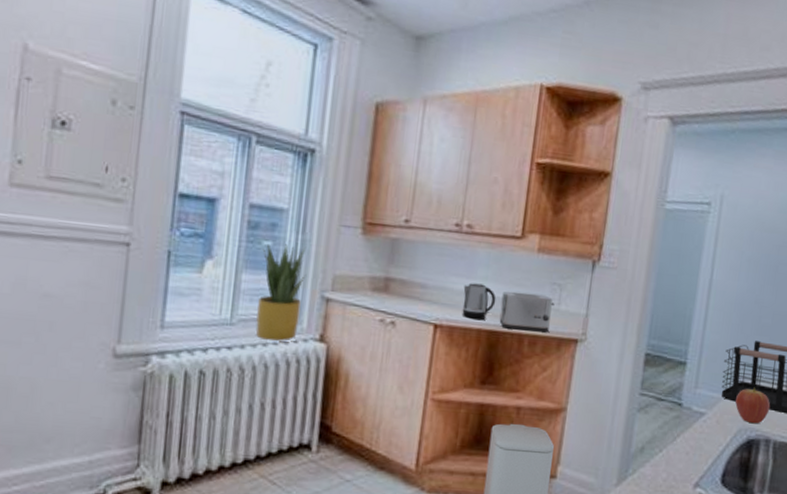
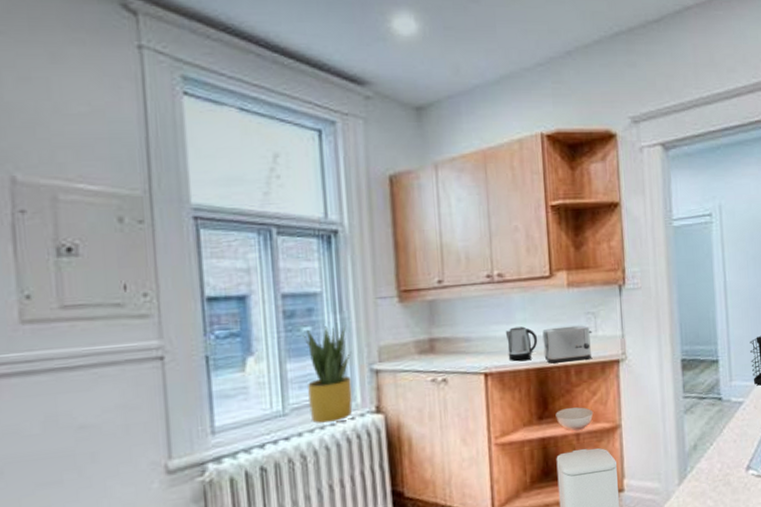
bowl: none [499,378,540,404] -> present [555,407,594,431]

